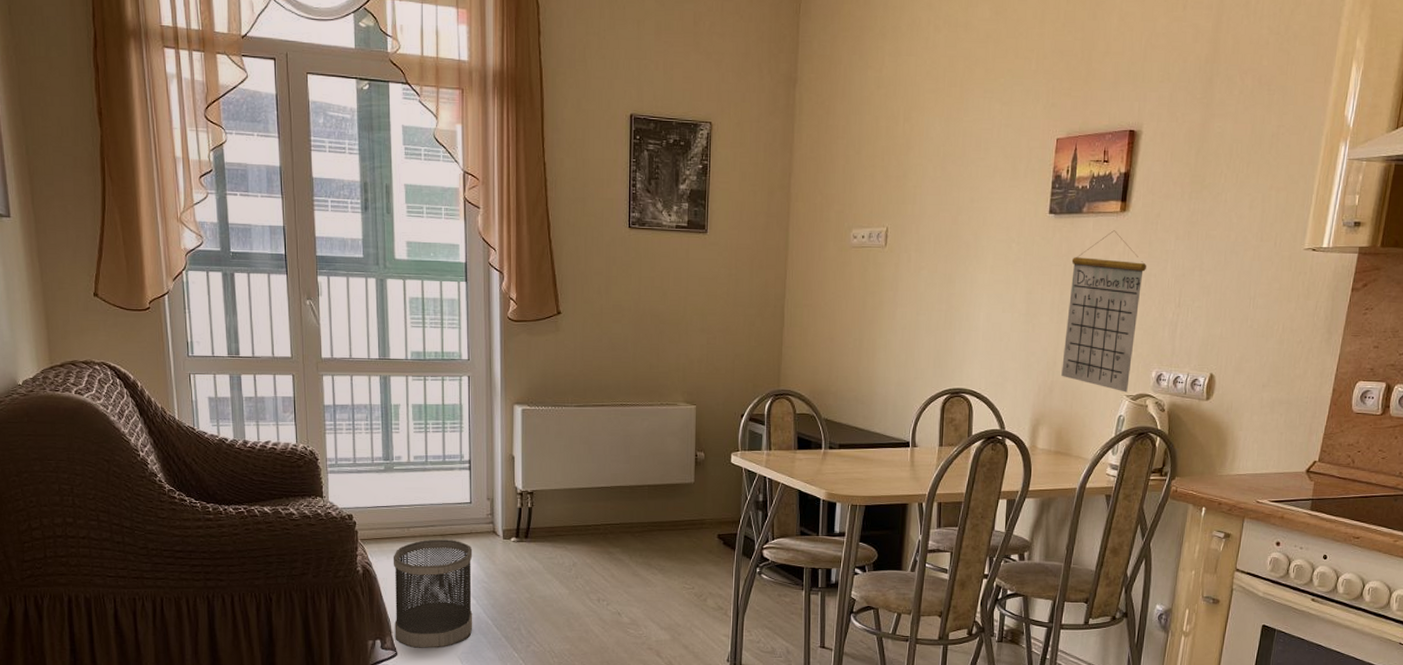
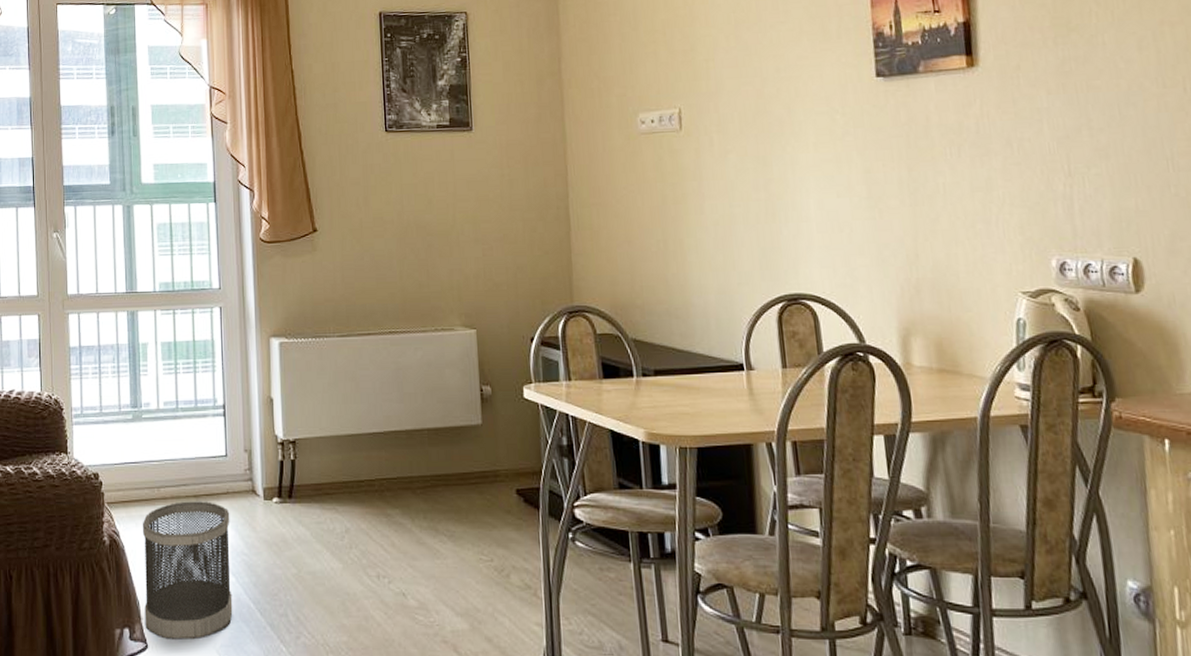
calendar: present [1061,230,1146,393] -> none [915,90,1023,289]

